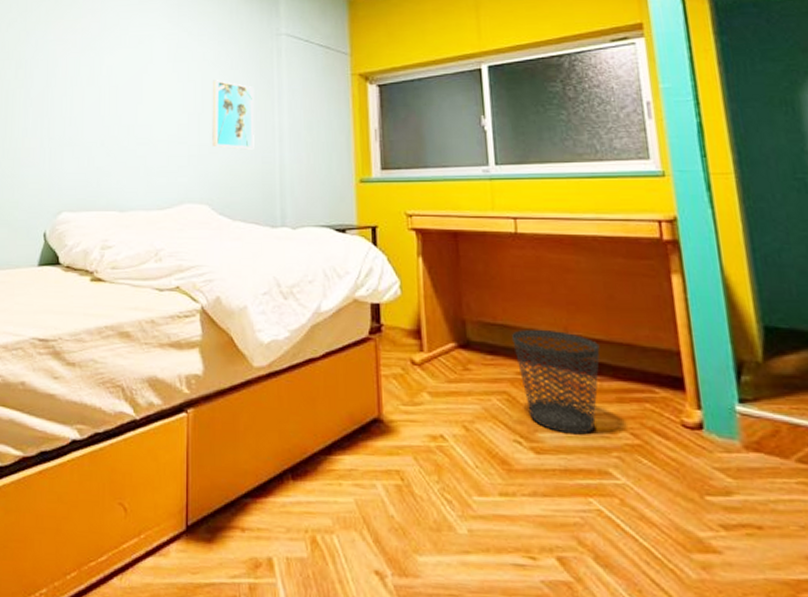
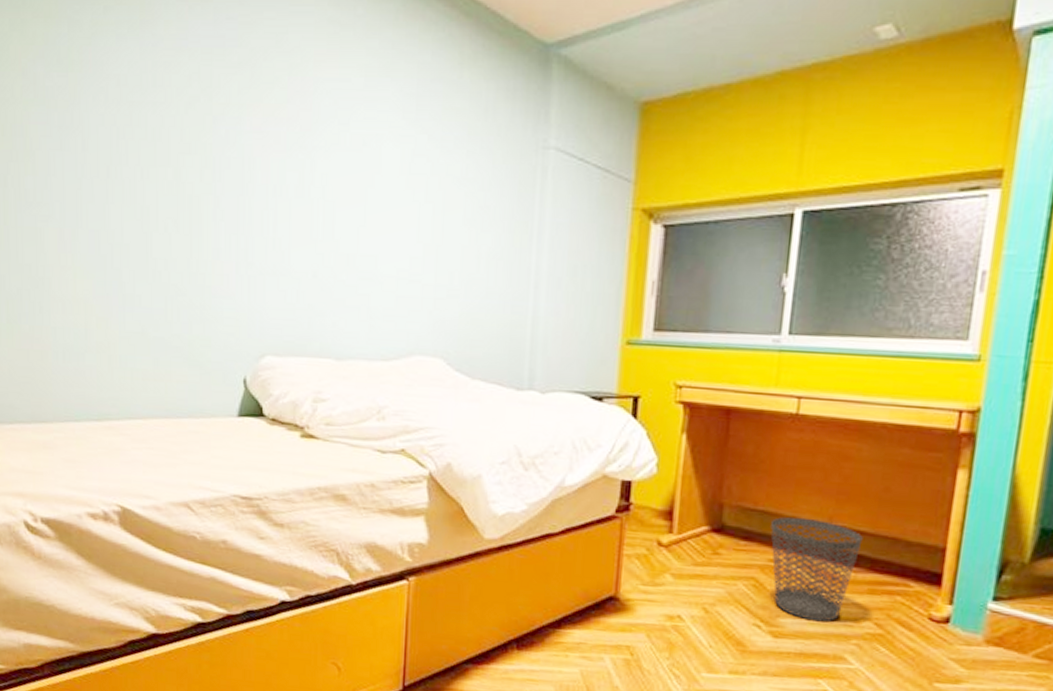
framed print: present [212,80,255,150] -> none [452,203,509,296]

